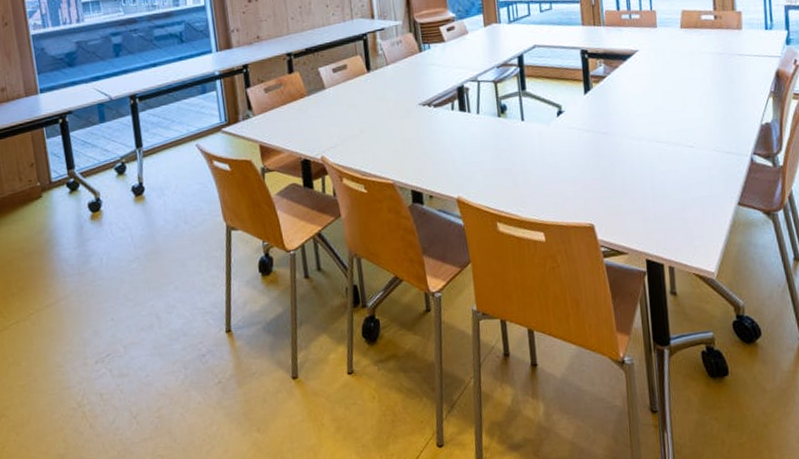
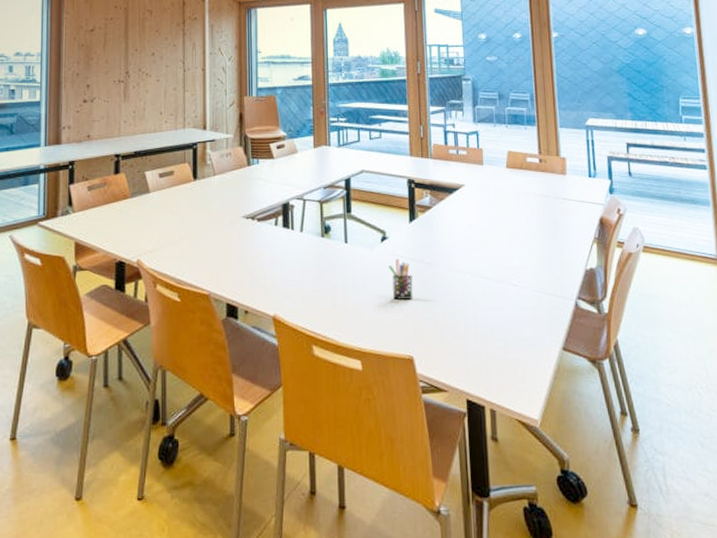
pen holder: none [565,132,591,172] -> present [388,259,413,300]

